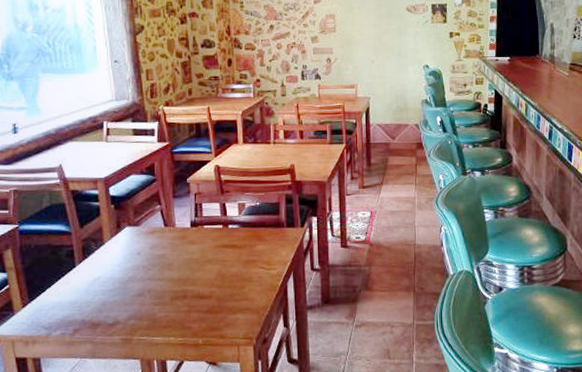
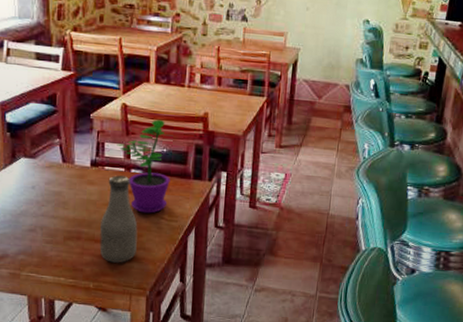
bottle: none [204,232,240,317] -> present [99,175,138,263]
flower pot: none [213,176,266,265] -> present [117,119,170,214]

